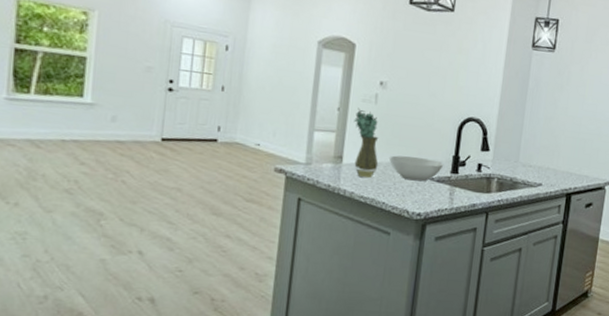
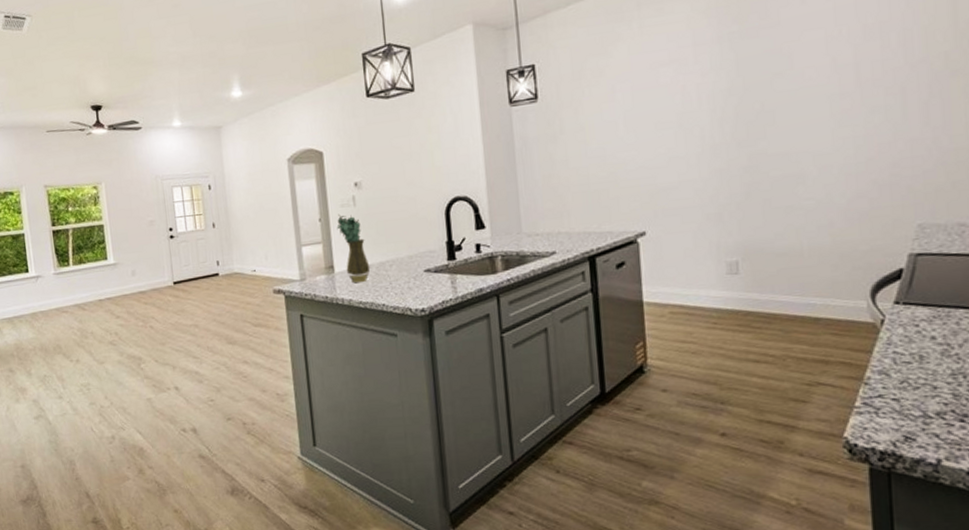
bowl: present [388,155,444,182] -> none [379,250,439,277]

